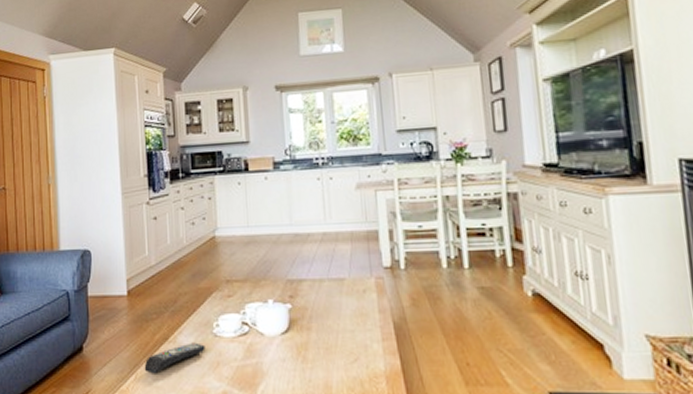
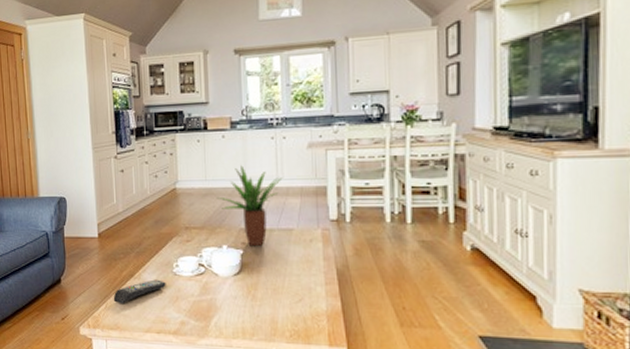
potted plant: none [261,209,331,300] -> present [217,165,283,247]

